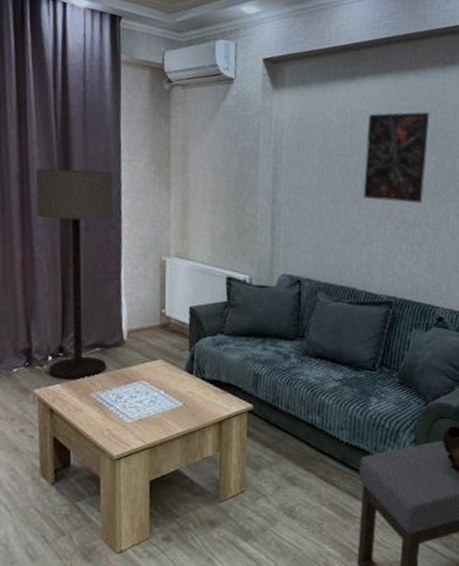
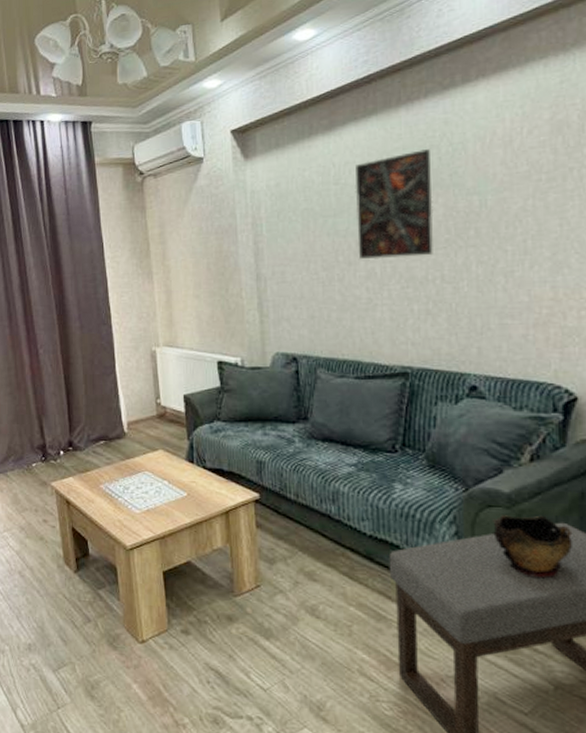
floor lamp: present [35,168,114,380] -> none [33,271,112,473]

